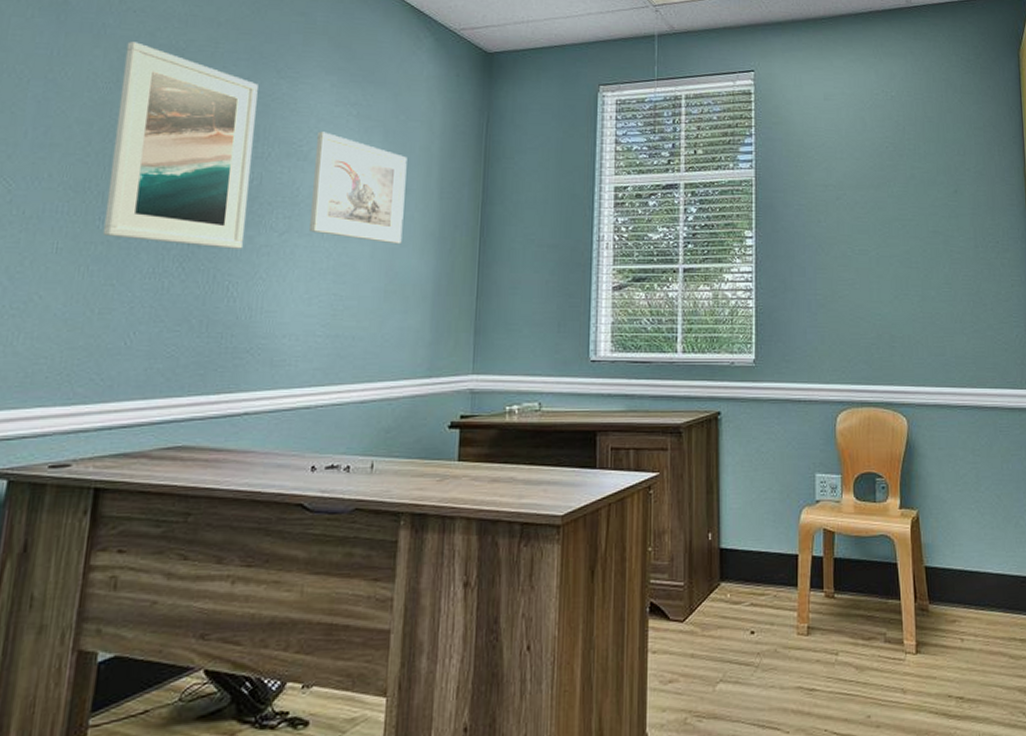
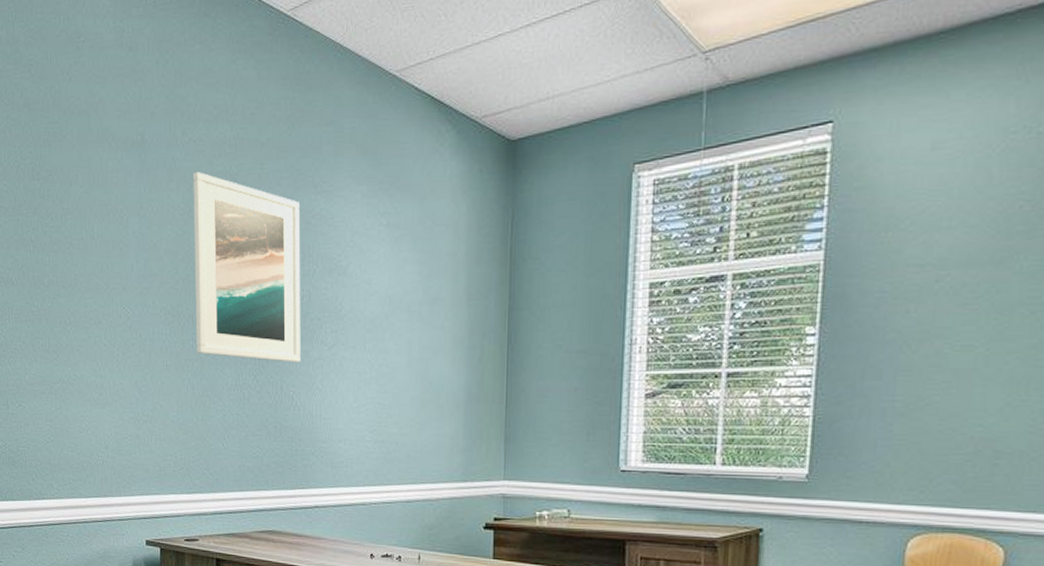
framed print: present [310,131,407,245] -> none [354,244,435,354]

